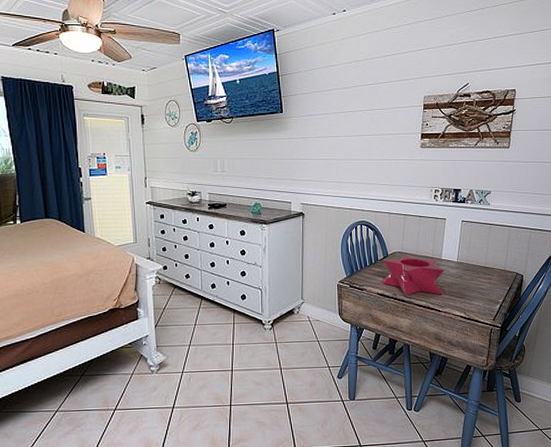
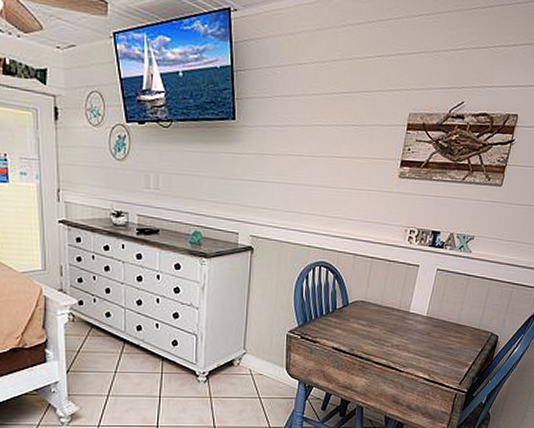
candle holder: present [382,255,445,296] -> none [338,304,412,353]

